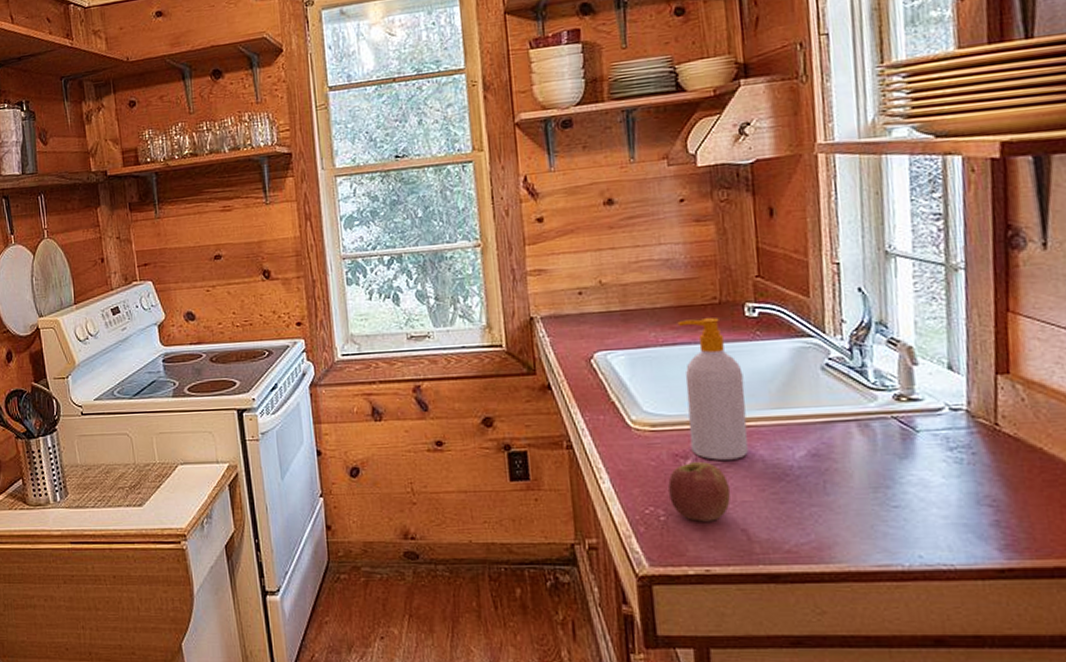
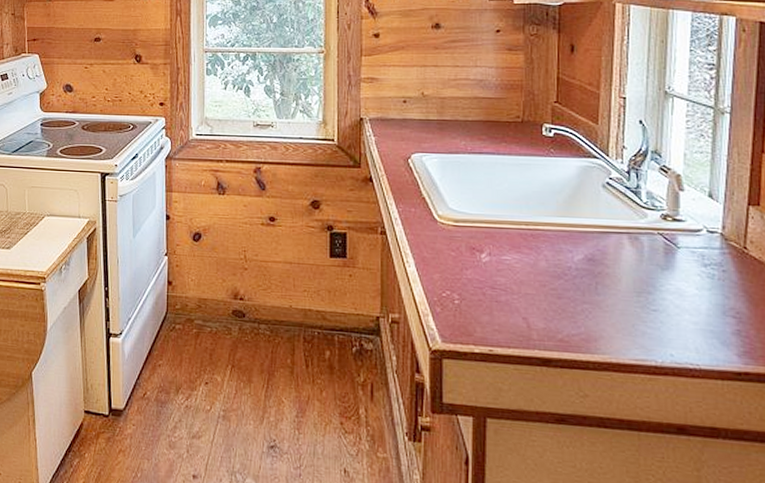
apple: present [668,461,731,522] -> none [464,255,517,308]
soap bottle: present [677,318,748,460] -> none [485,133,537,257]

